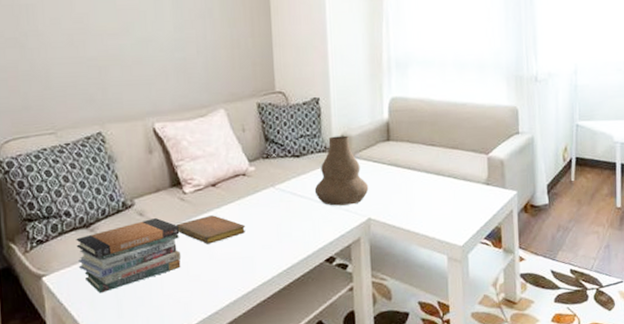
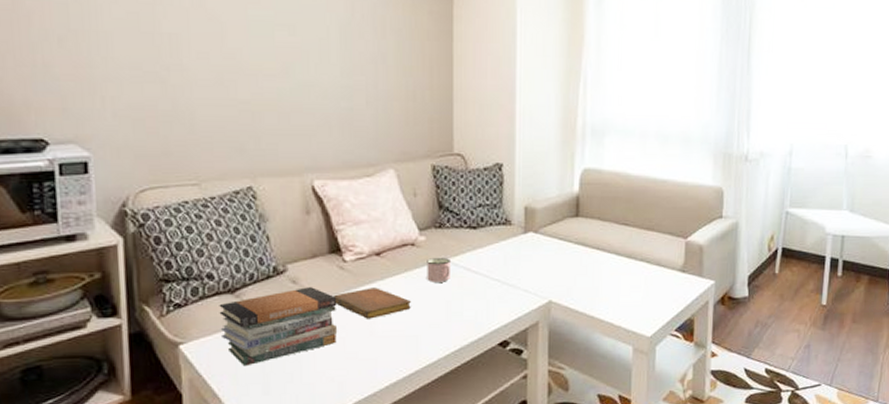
mug: none [257,185,279,208] -> present [427,258,452,282]
vase: present [314,135,369,206] -> none [491,208,552,285]

